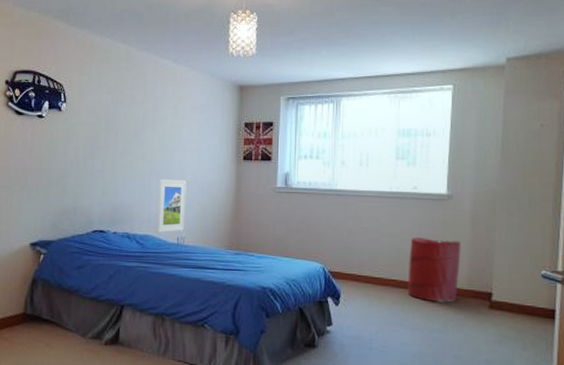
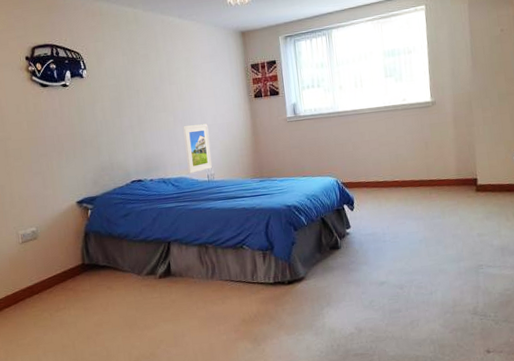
laundry hamper: present [407,236,461,303] -> none [406,139,450,194]

